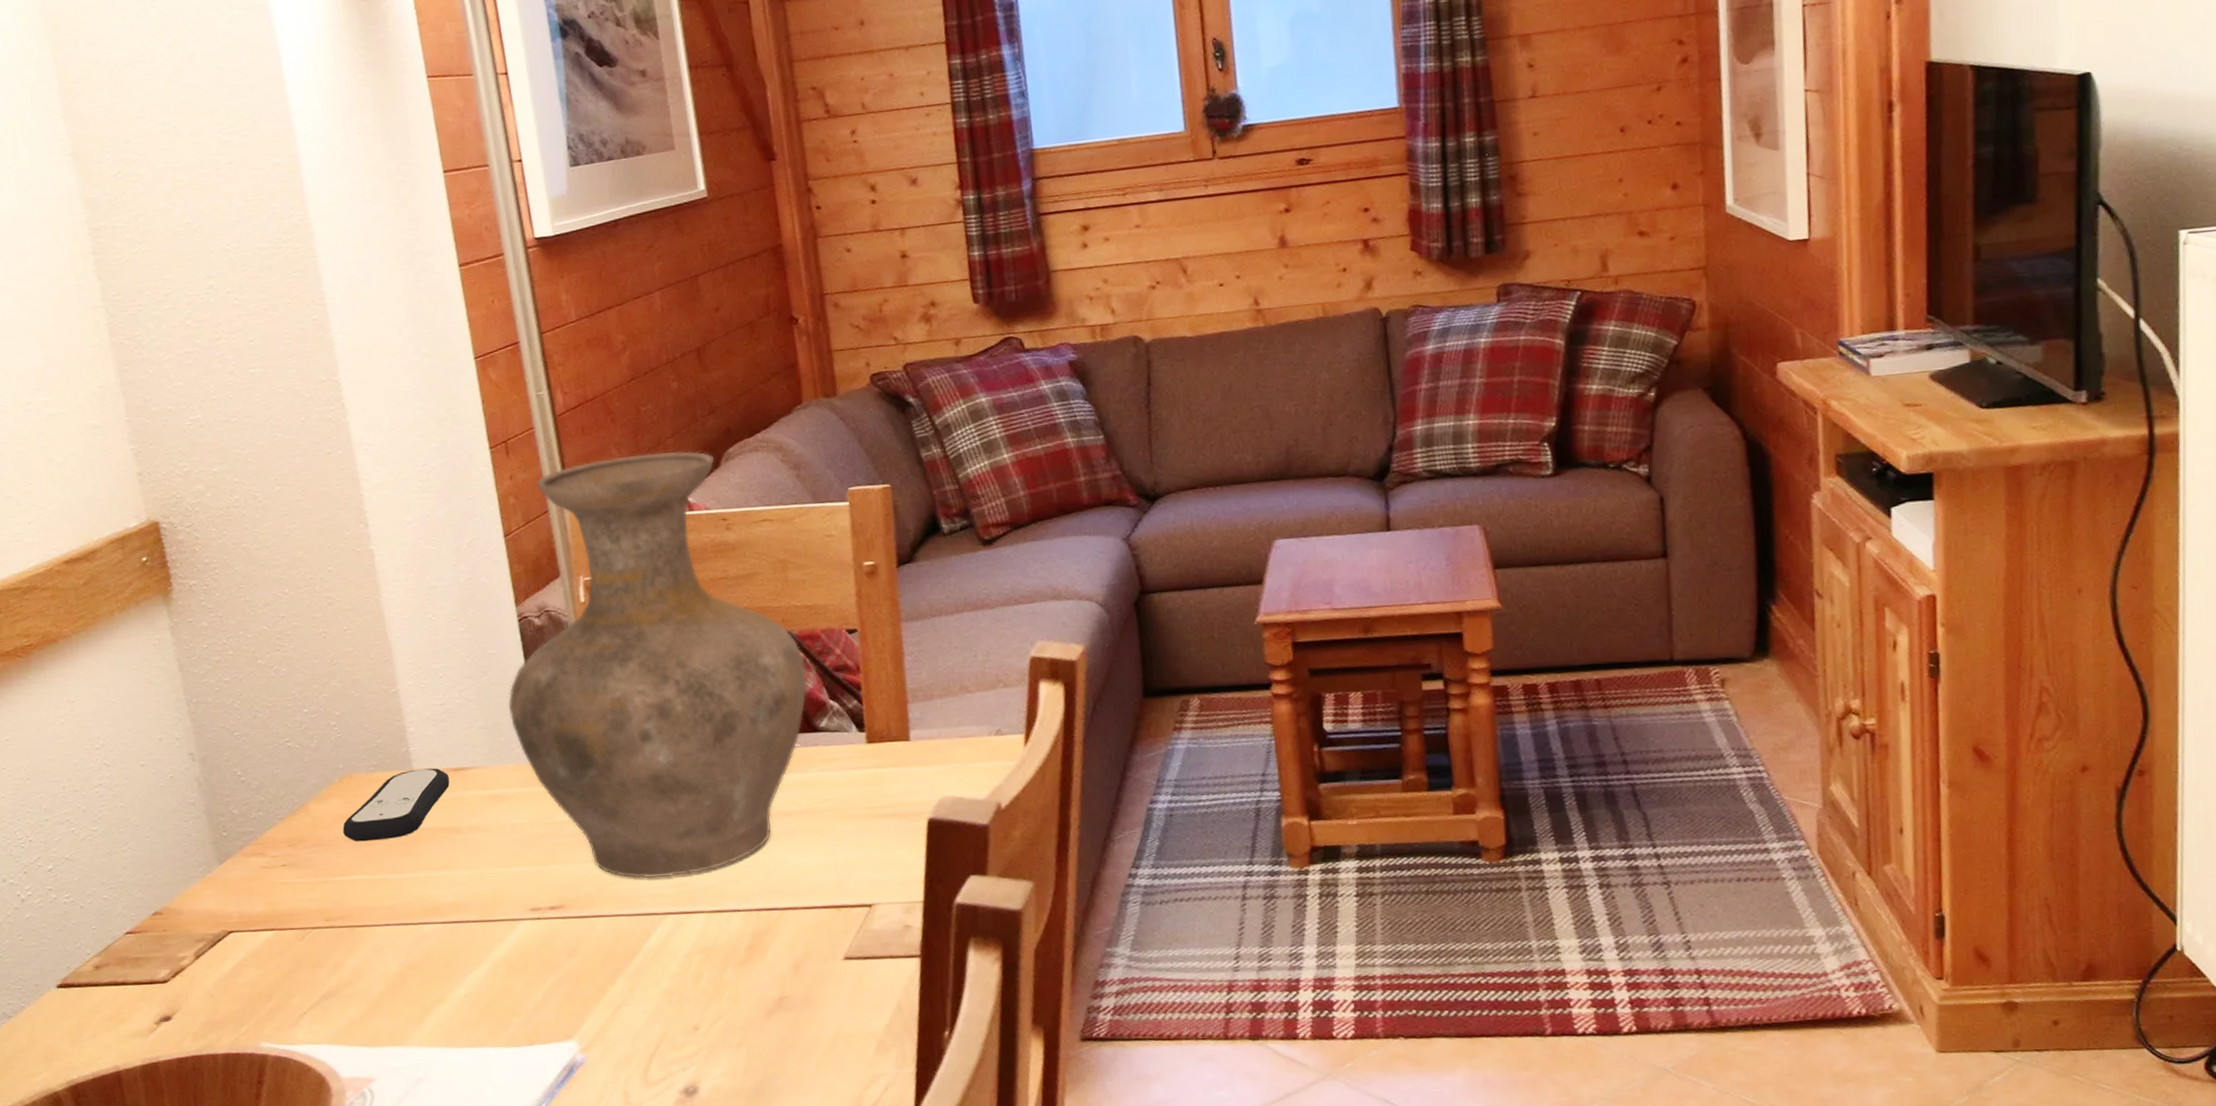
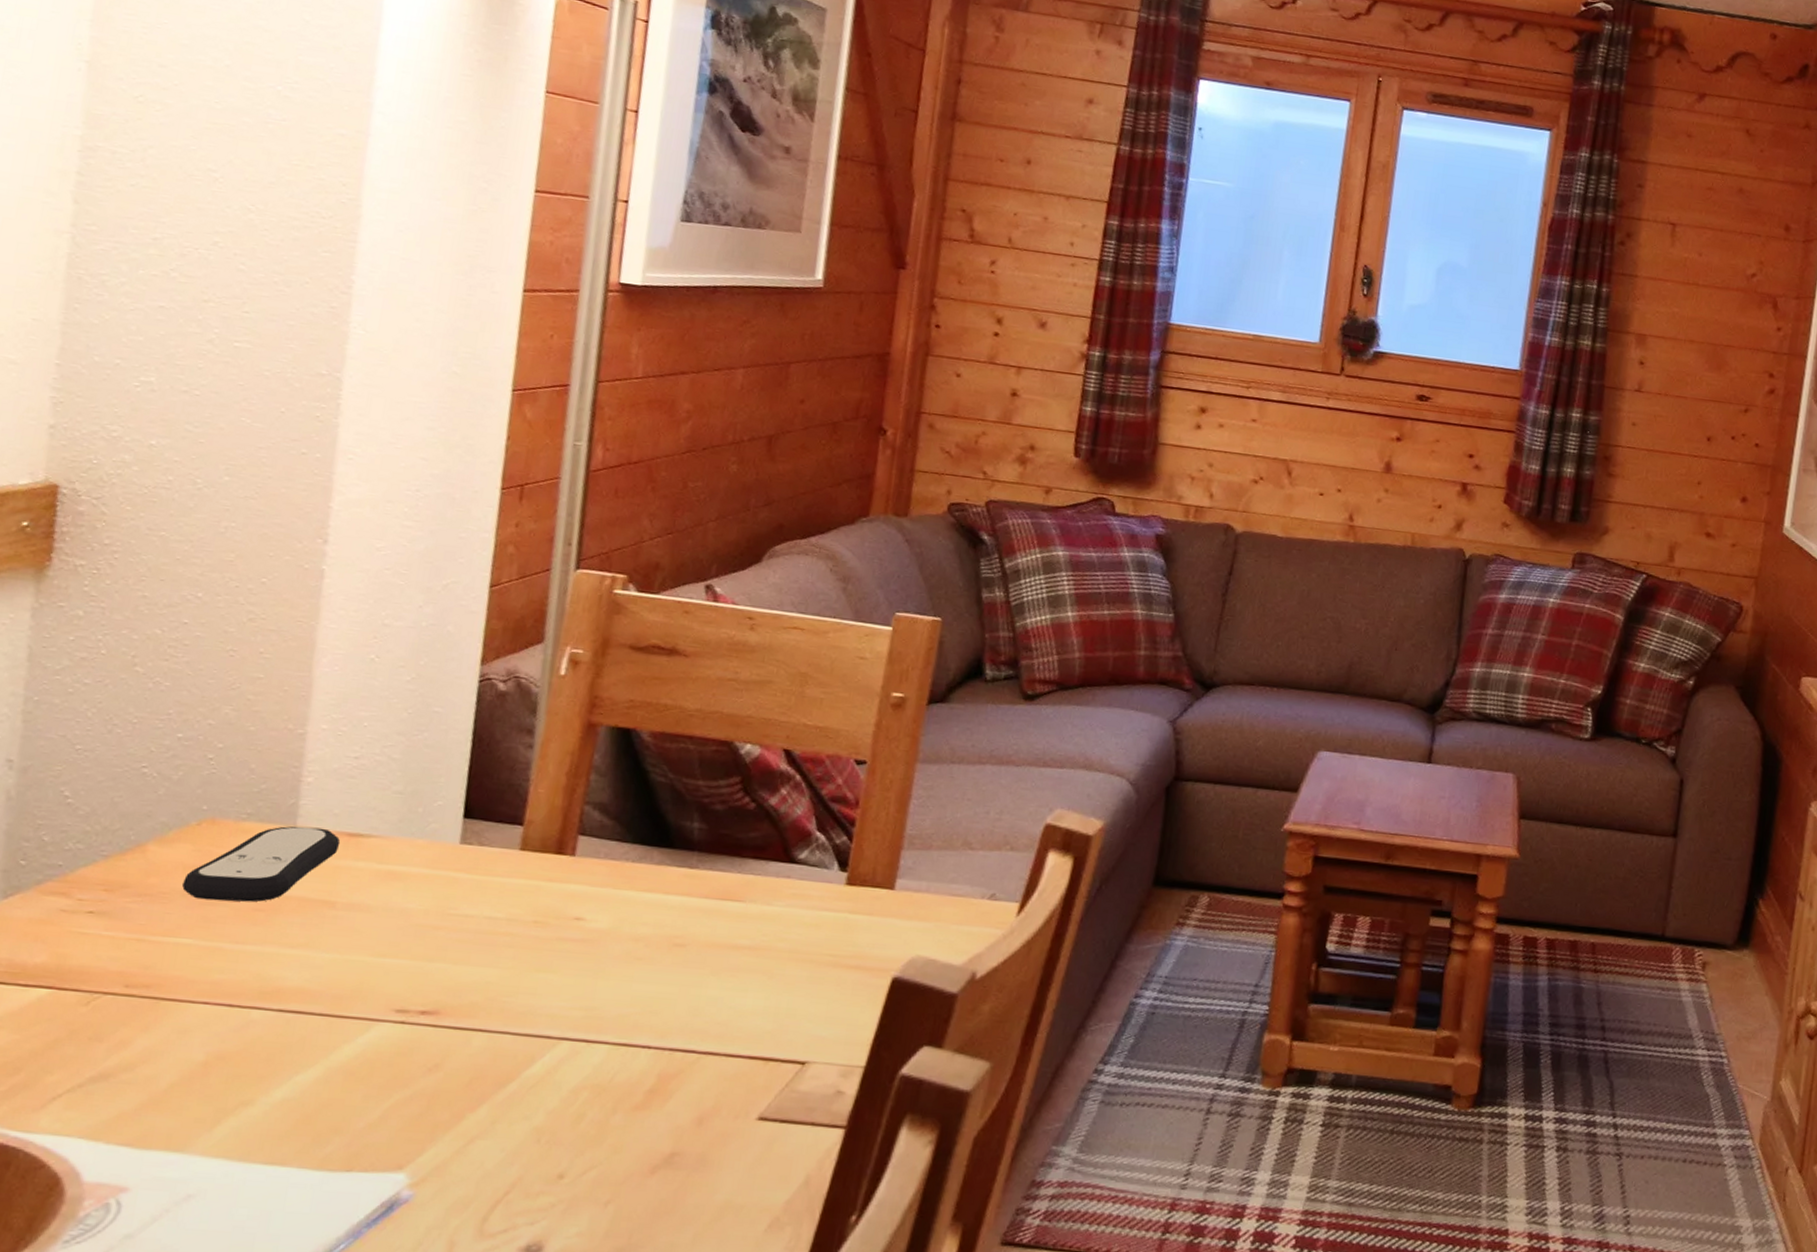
vase: present [508,451,807,879] -> none [435,526,800,999]

